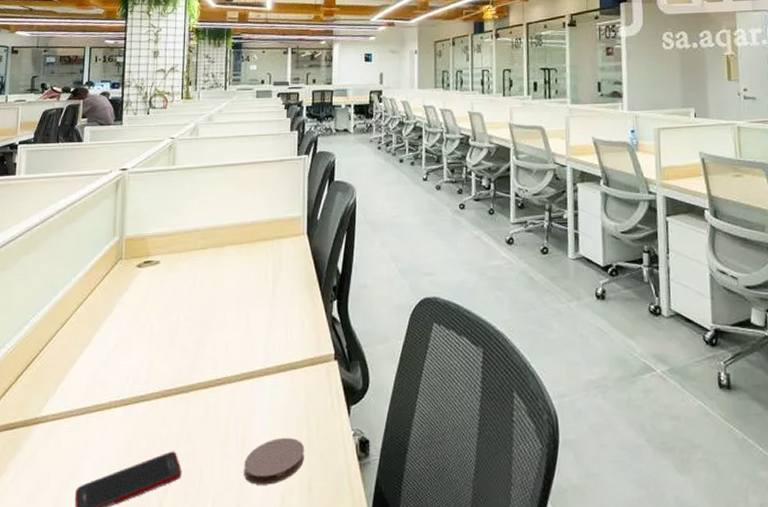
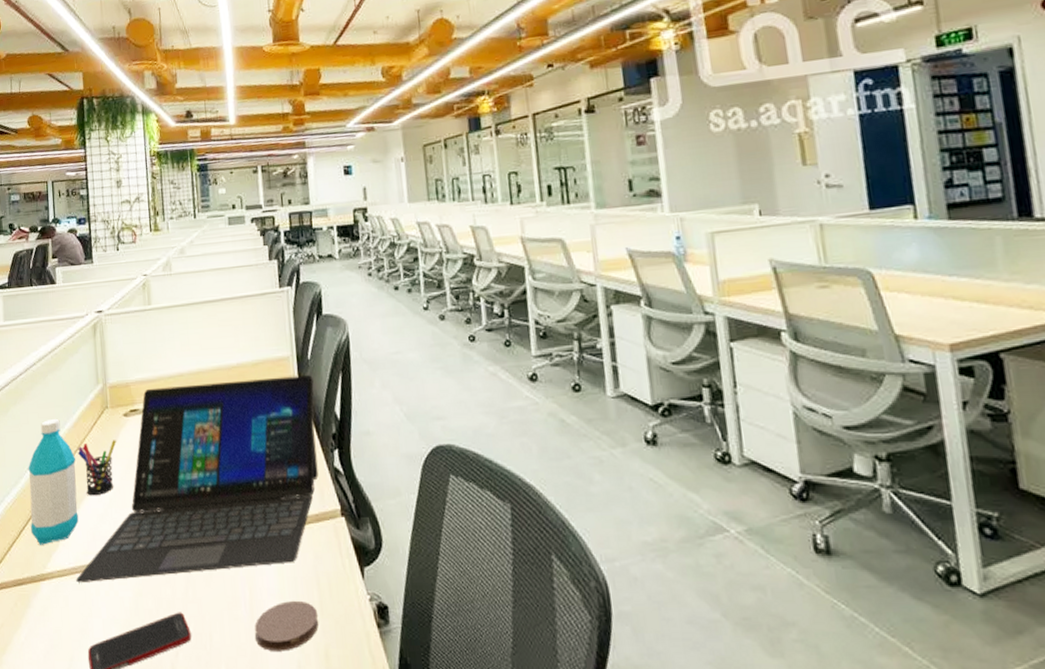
water bottle: none [29,268,85,390] -> present [28,418,79,545]
laptop: none [71,234,320,426] -> present [76,375,319,583]
pen holder: none [86,289,127,342] -> present [77,440,117,496]

